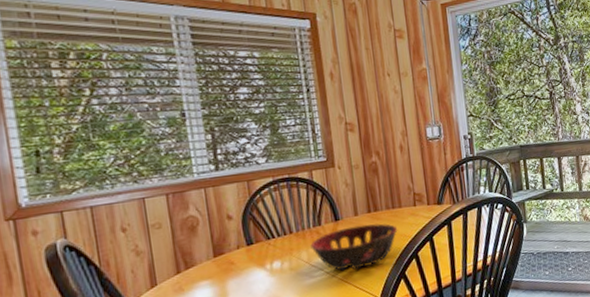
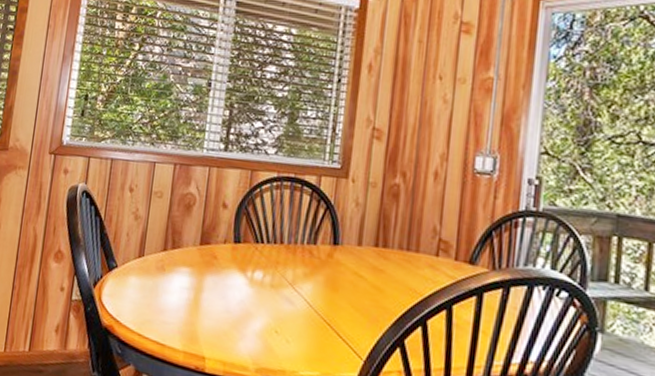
decorative bowl: present [310,223,398,271] -> none [298,255,408,315]

